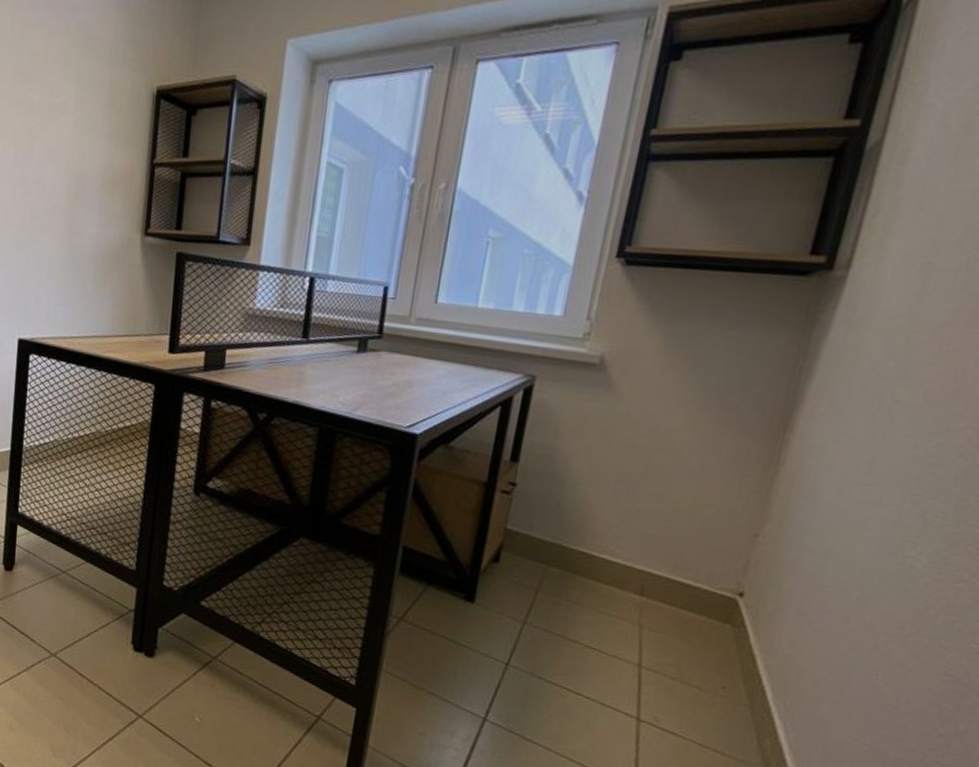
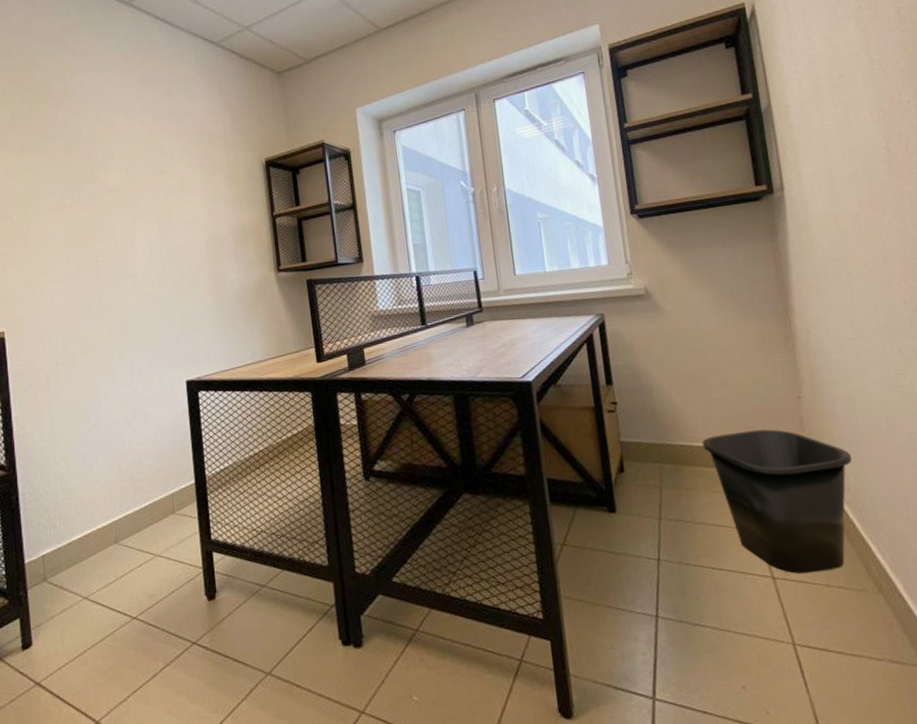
waste bin: none [606,550,797,732] -> present [702,429,853,574]

